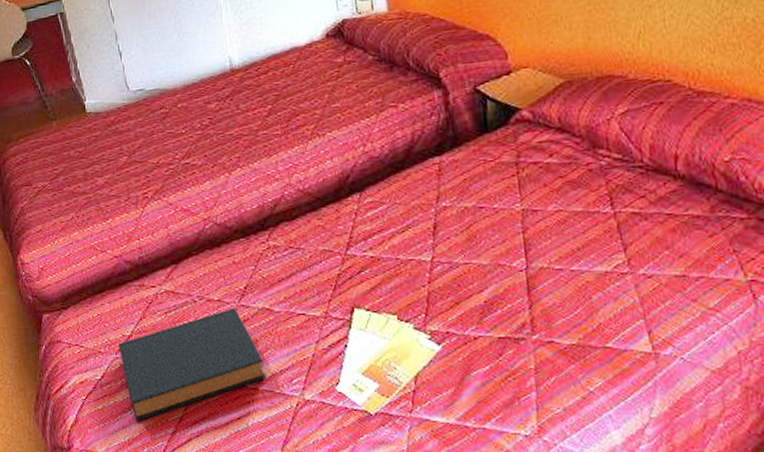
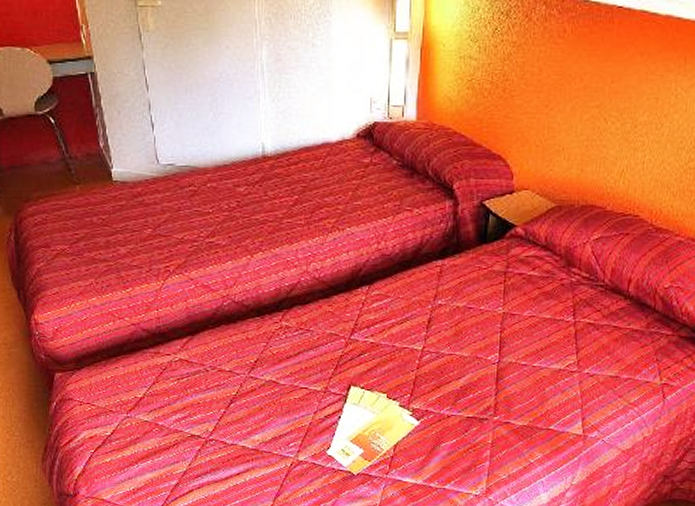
hardback book: present [117,308,266,422] -> none [129,379,266,474]

